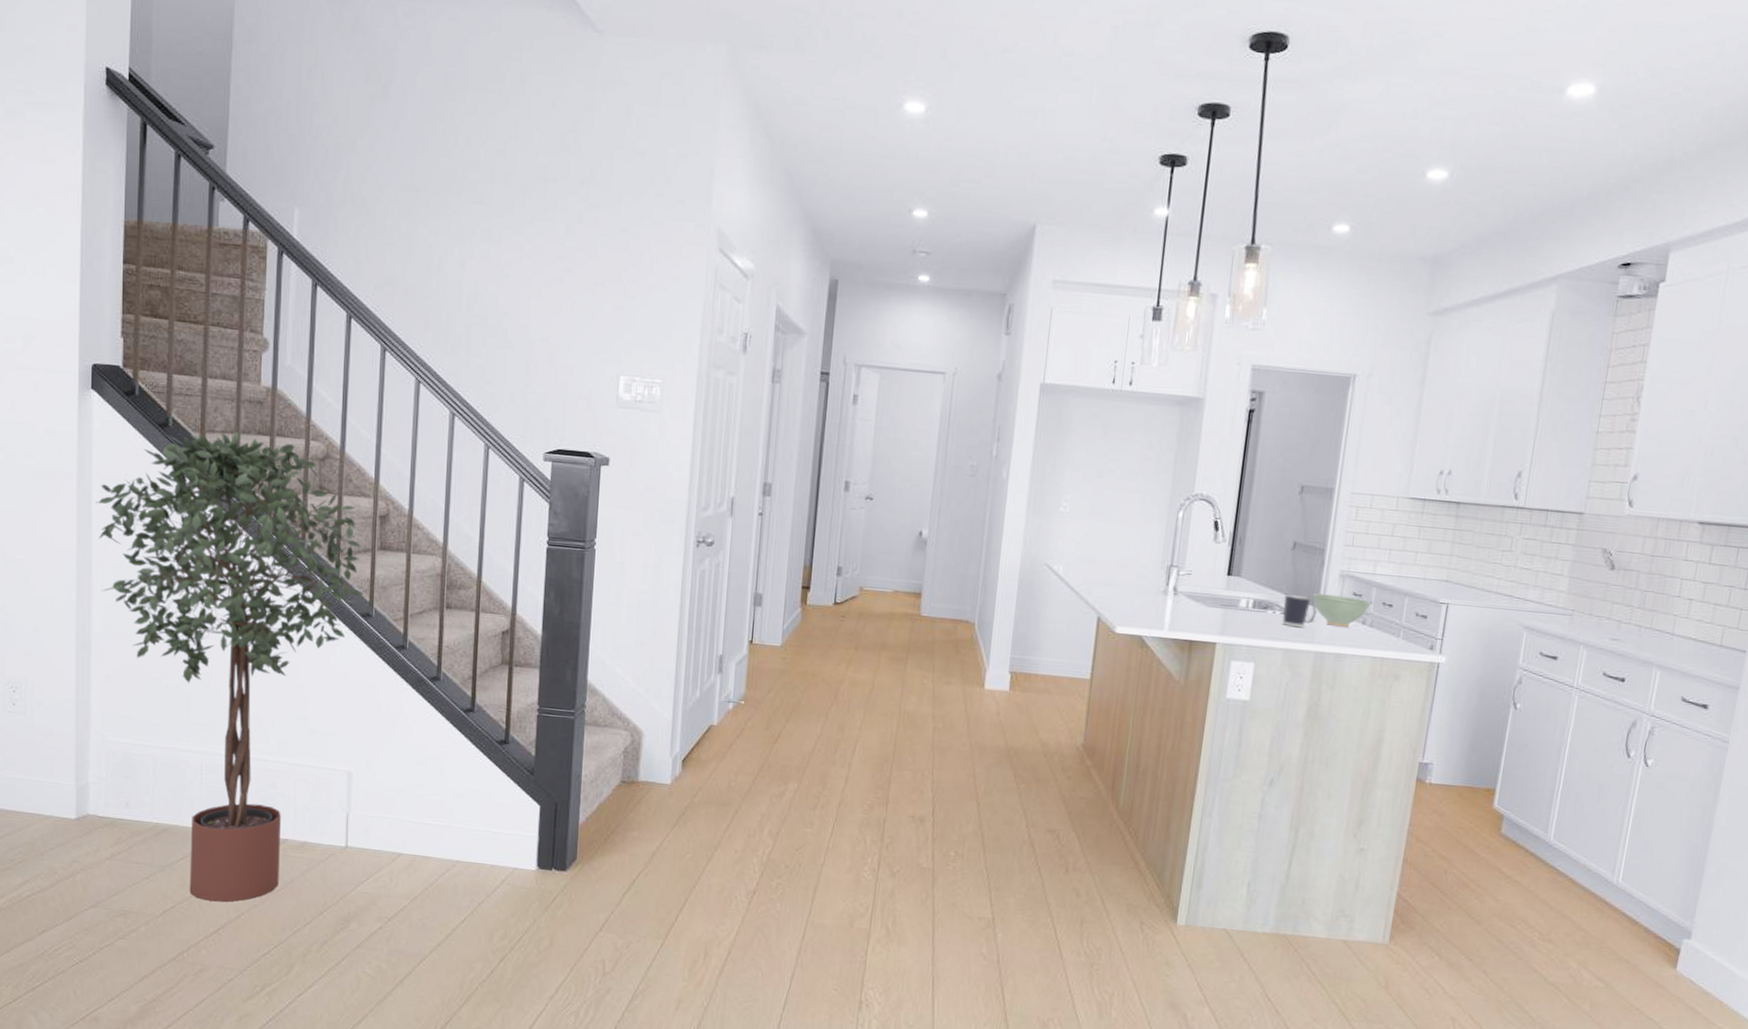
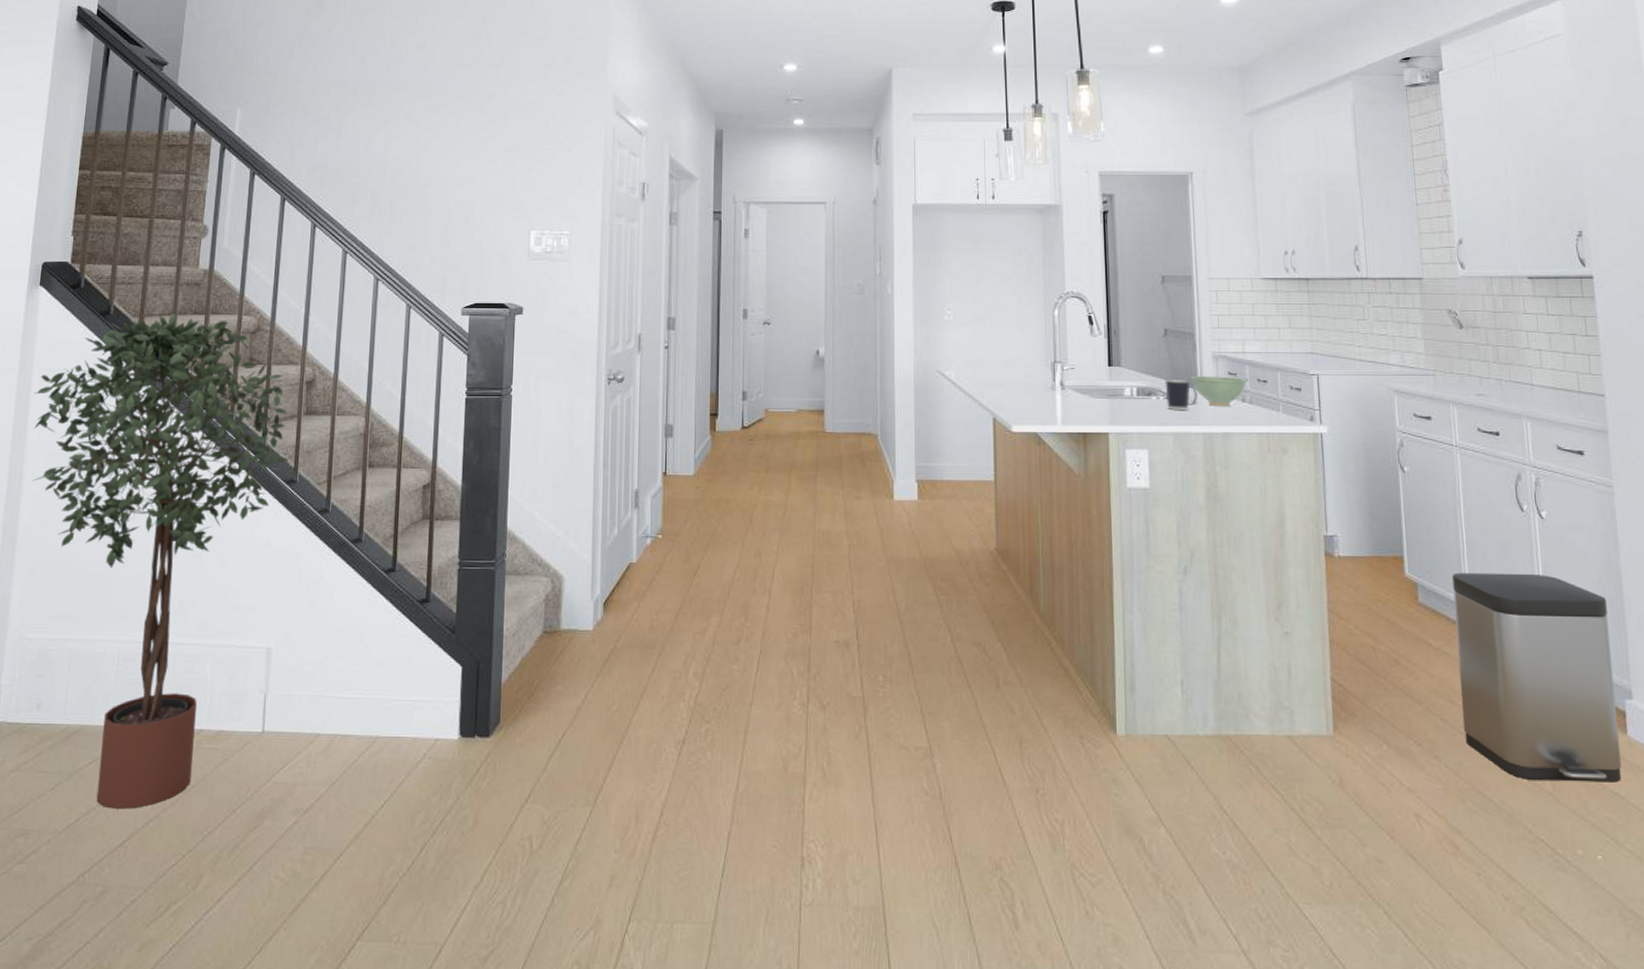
pedal bin: none [1516,809,1691,1009] -> present [1452,572,1621,783]

